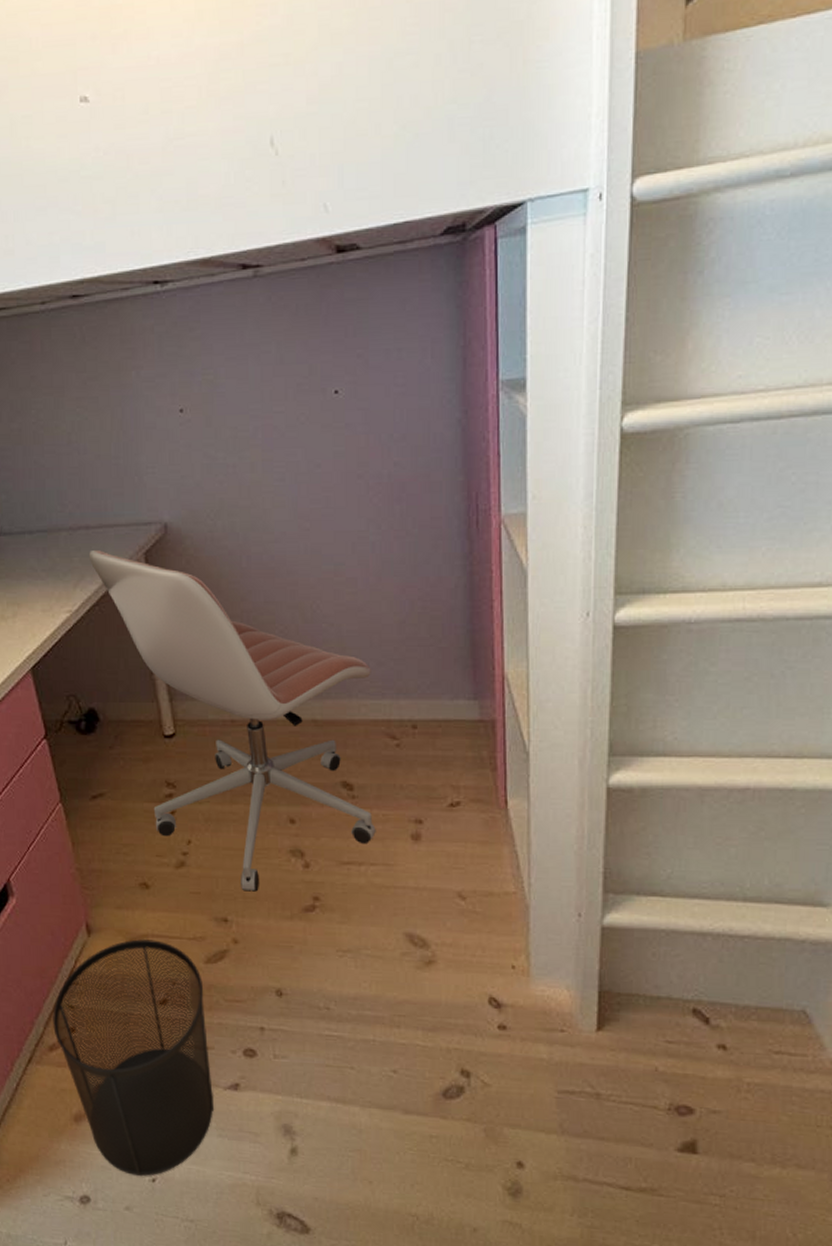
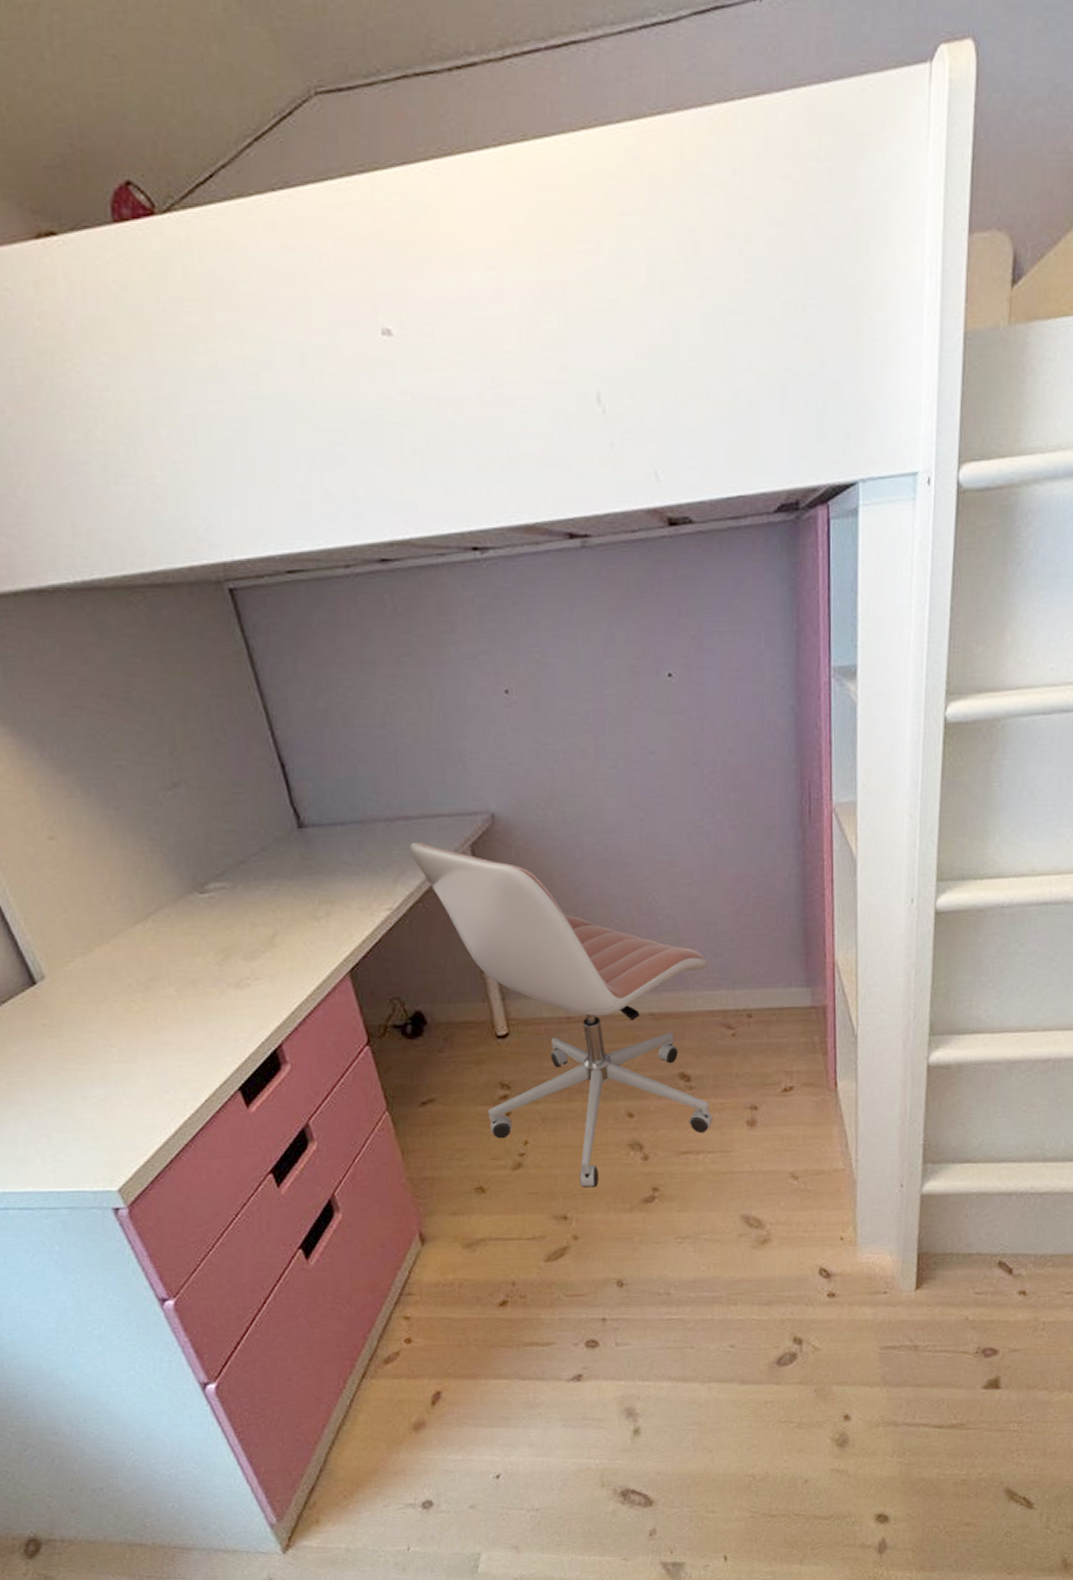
waste bin: present [53,939,215,1177] -> none [386,1243,558,1475]

